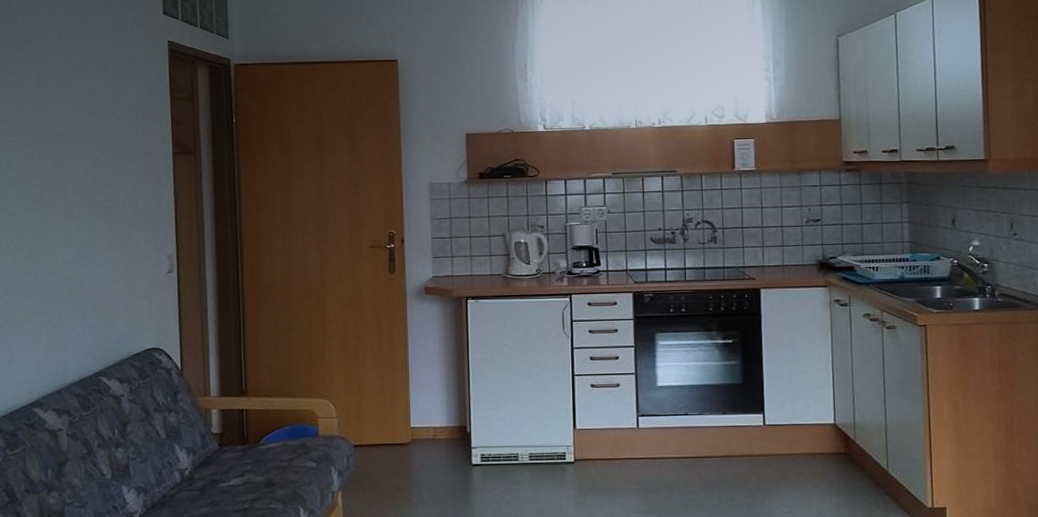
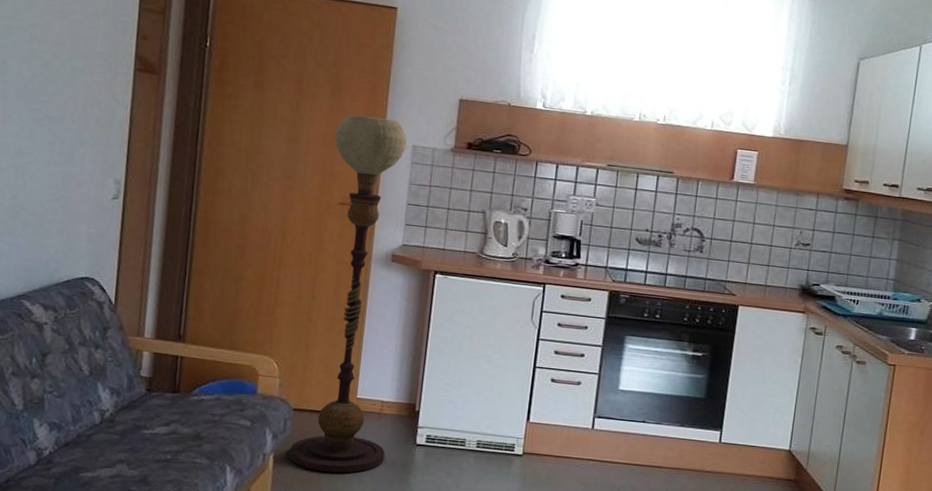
floor lamp: none [355,162,444,503] -> present [289,115,407,473]

